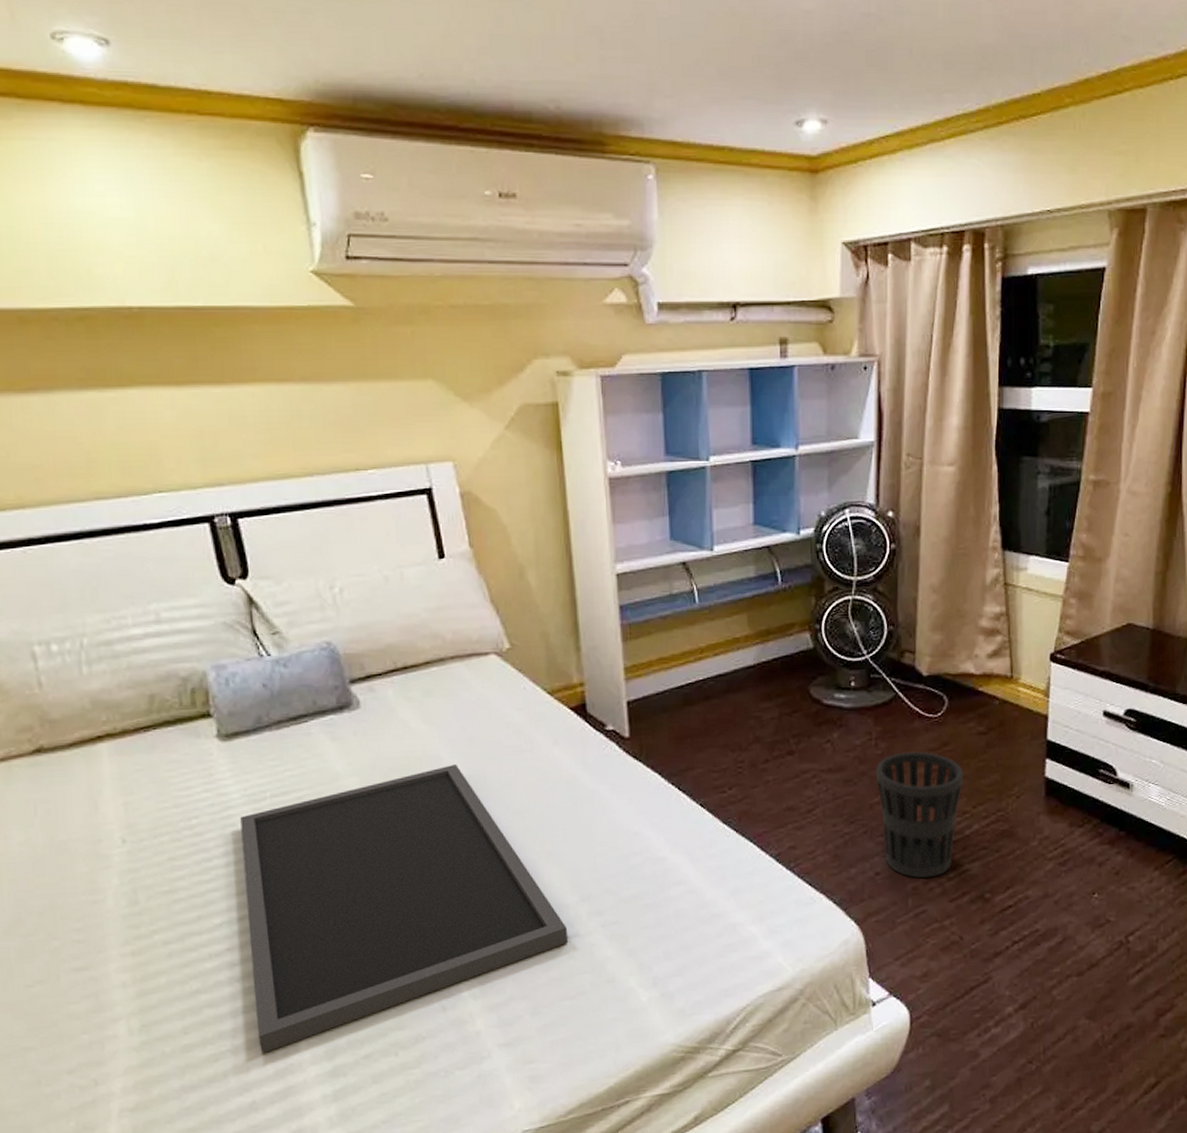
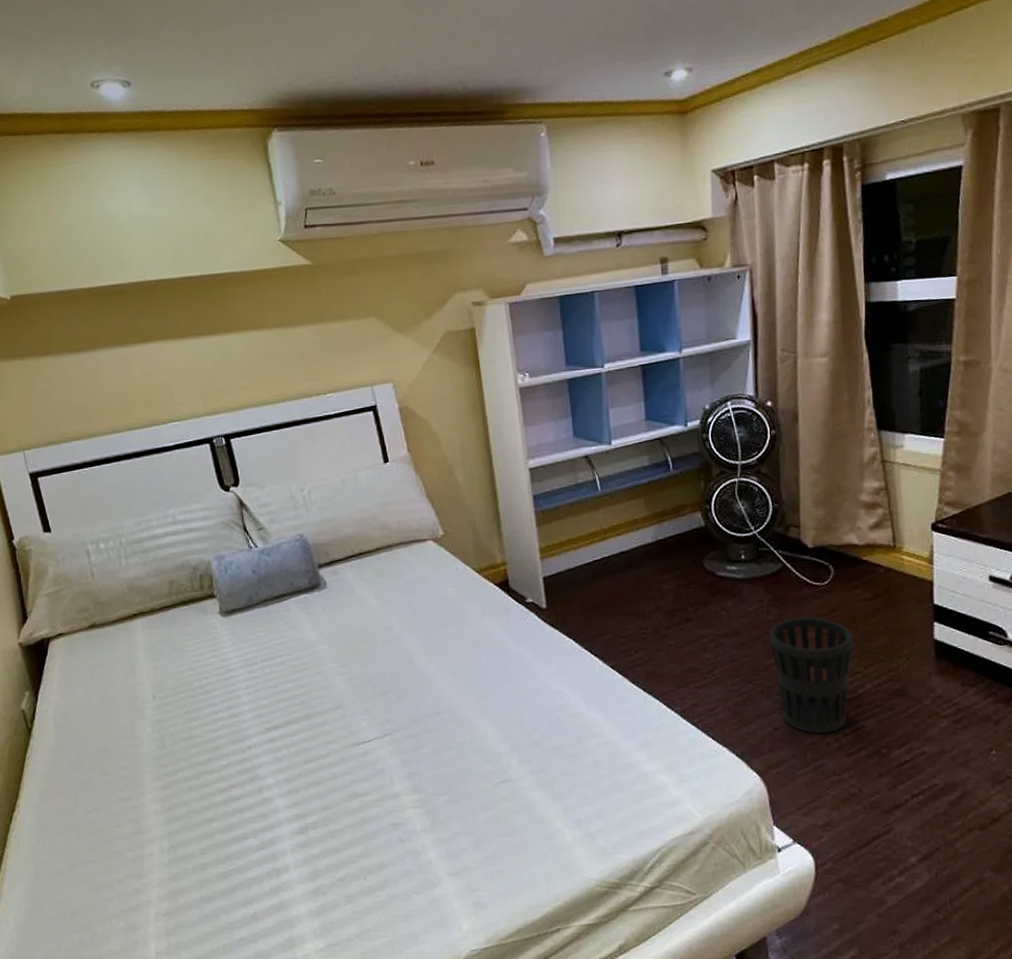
tray: present [240,764,569,1053] -> none [238,633,503,873]

